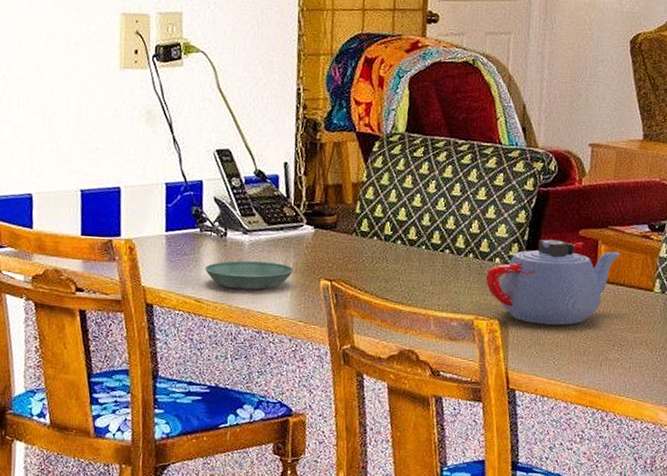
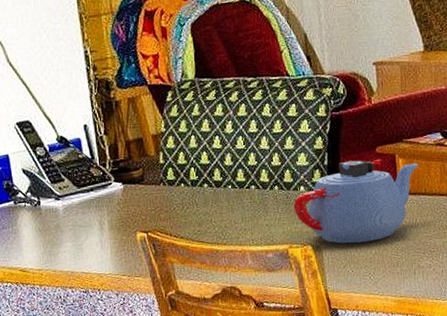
saucer: present [204,260,294,290] -> none [24,223,110,254]

